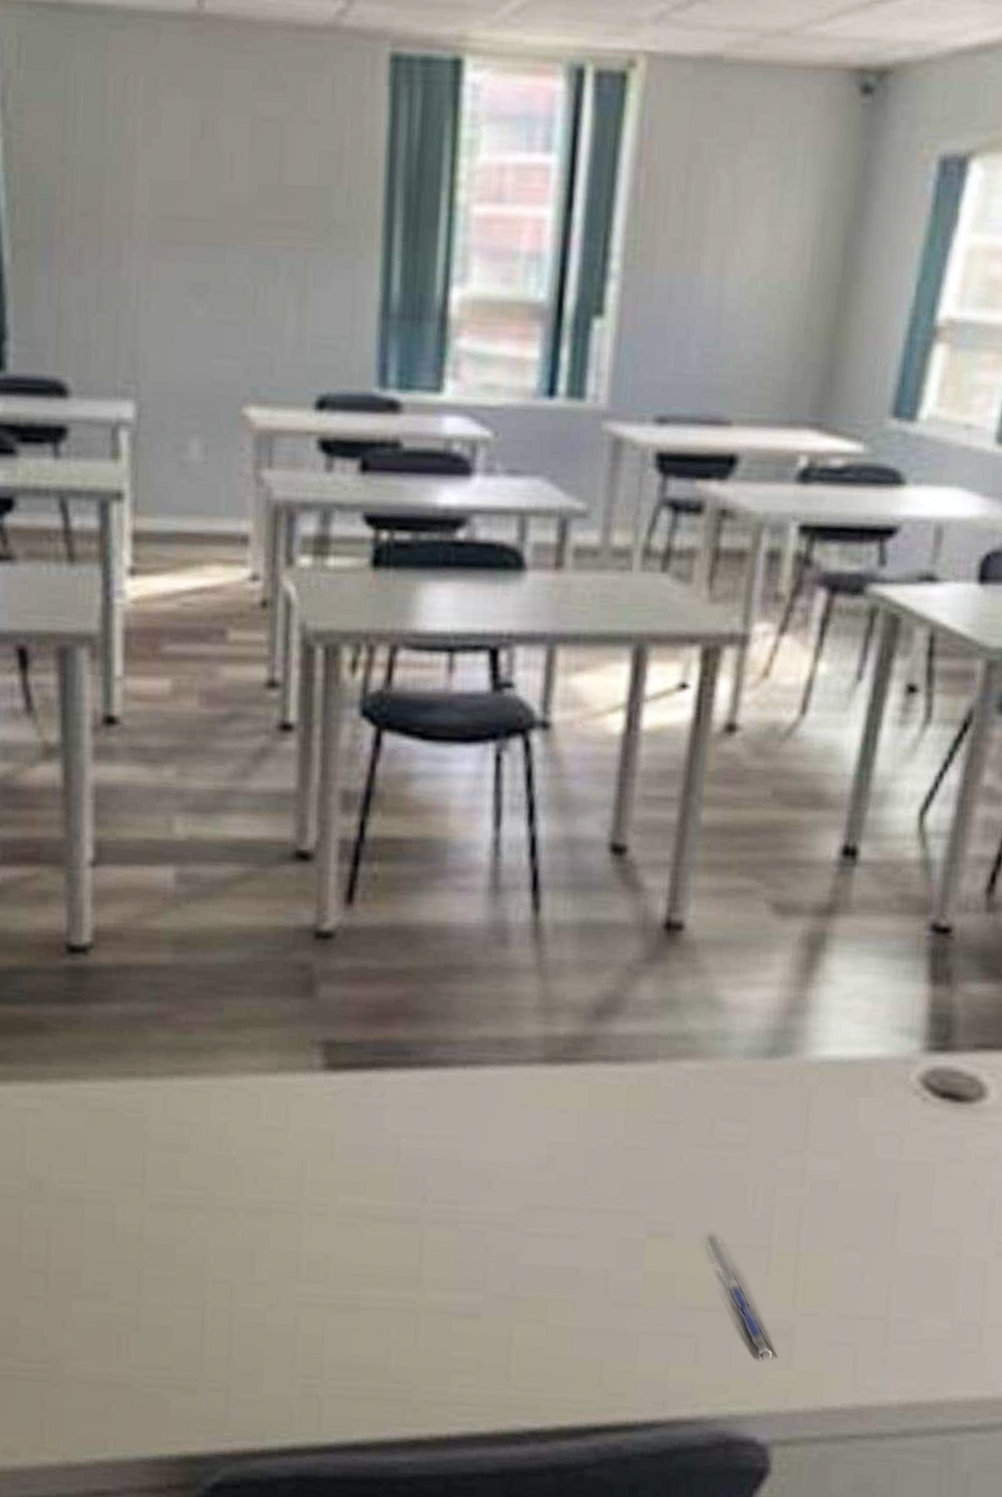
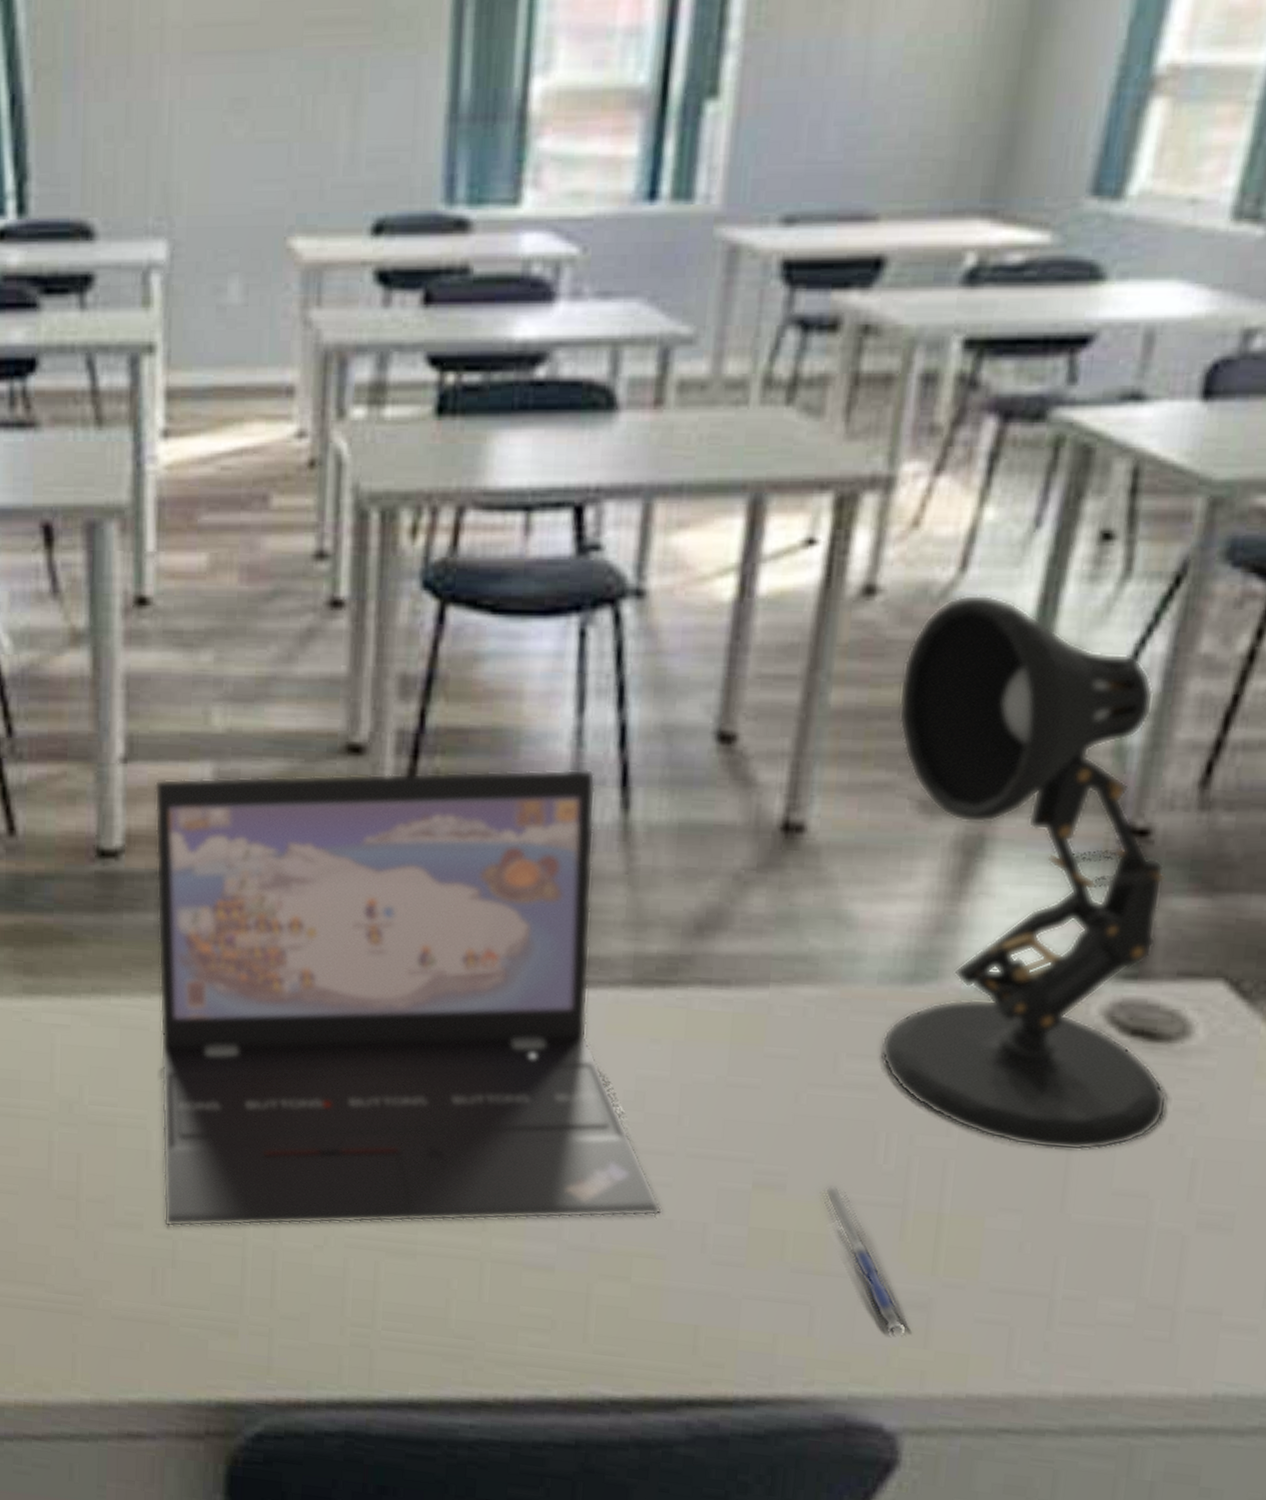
laptop: none [120,875,571,1295] -> present [154,769,662,1228]
desk lamp: none [747,733,970,1195] -> present [880,594,1168,1151]

